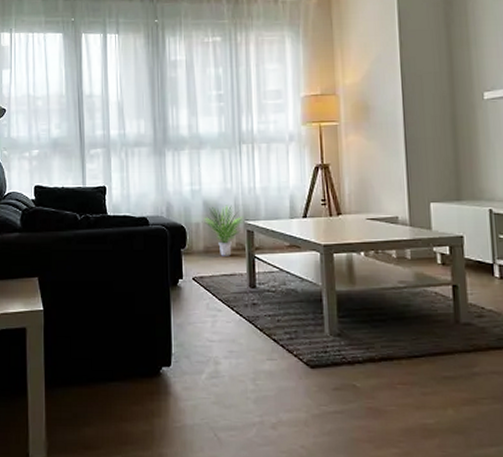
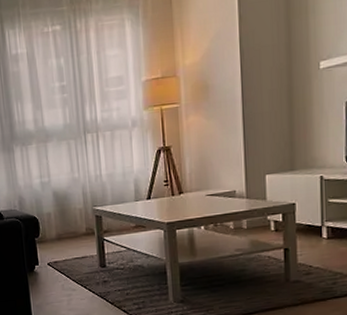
potted plant: present [204,205,243,256] -> none [55,193,92,242]

